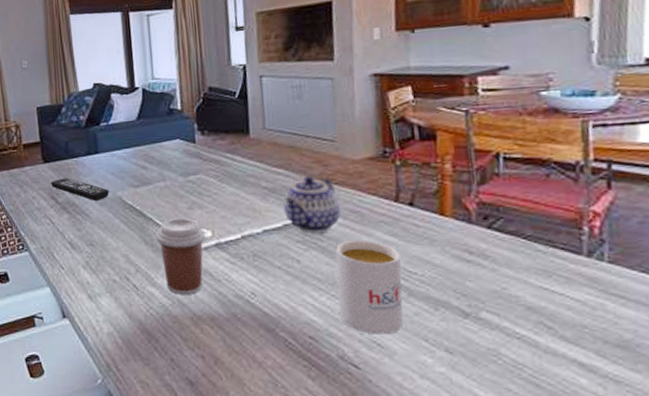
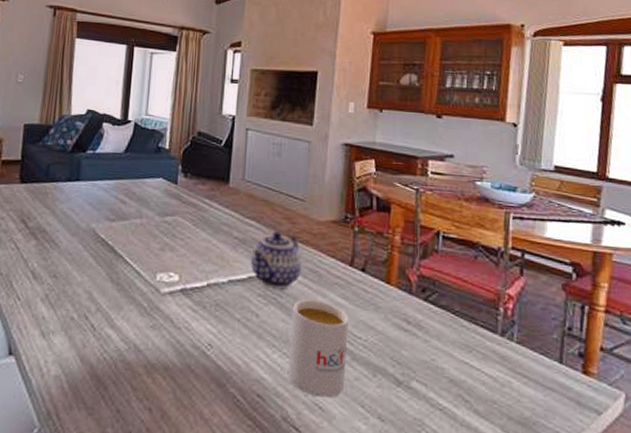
remote control: present [51,178,109,201] -> none [24,201,84,230]
coffee cup: present [155,217,207,295] -> none [122,257,173,341]

